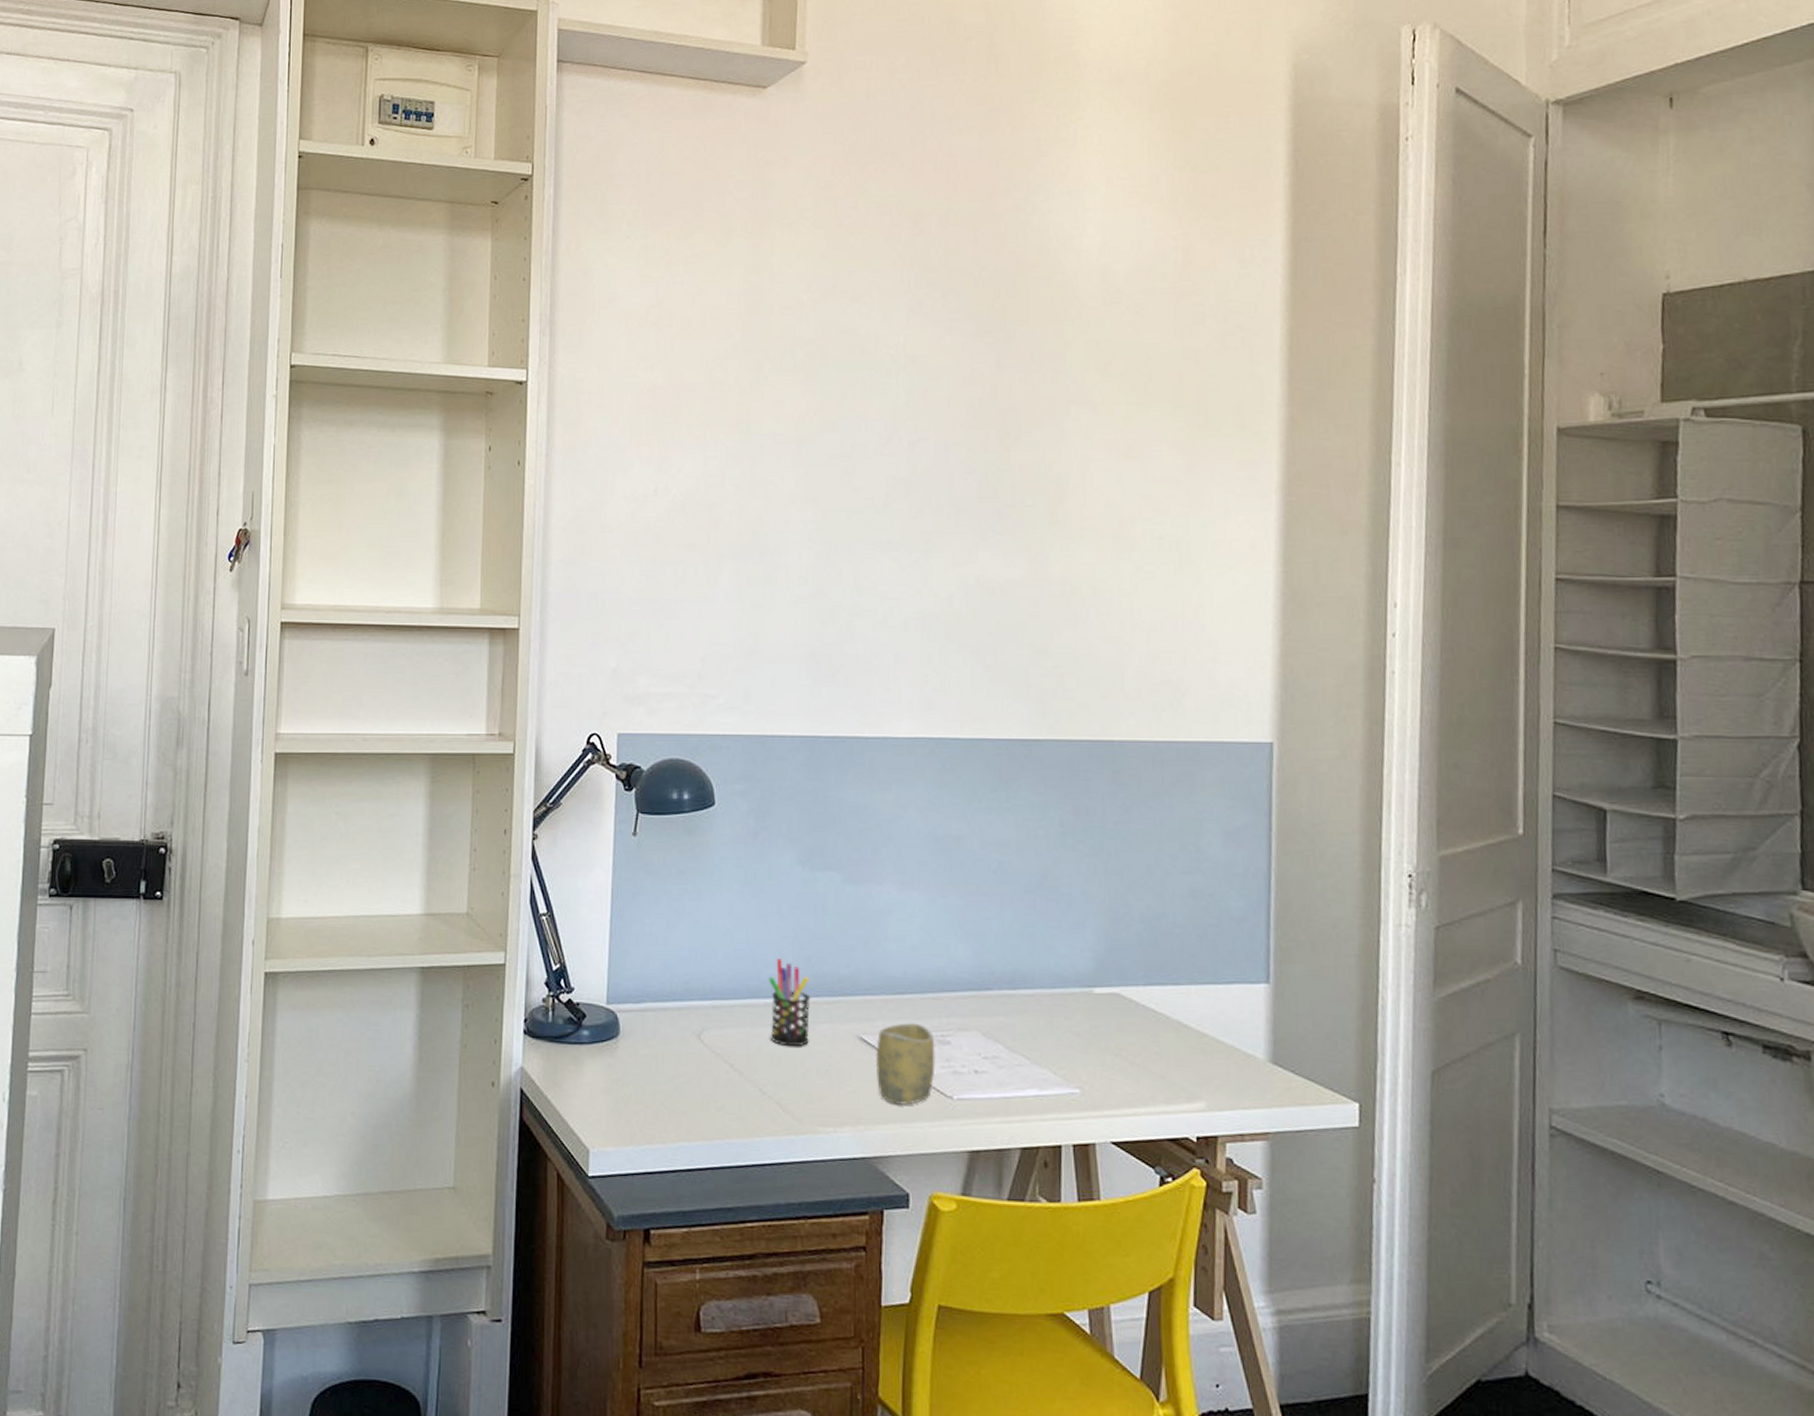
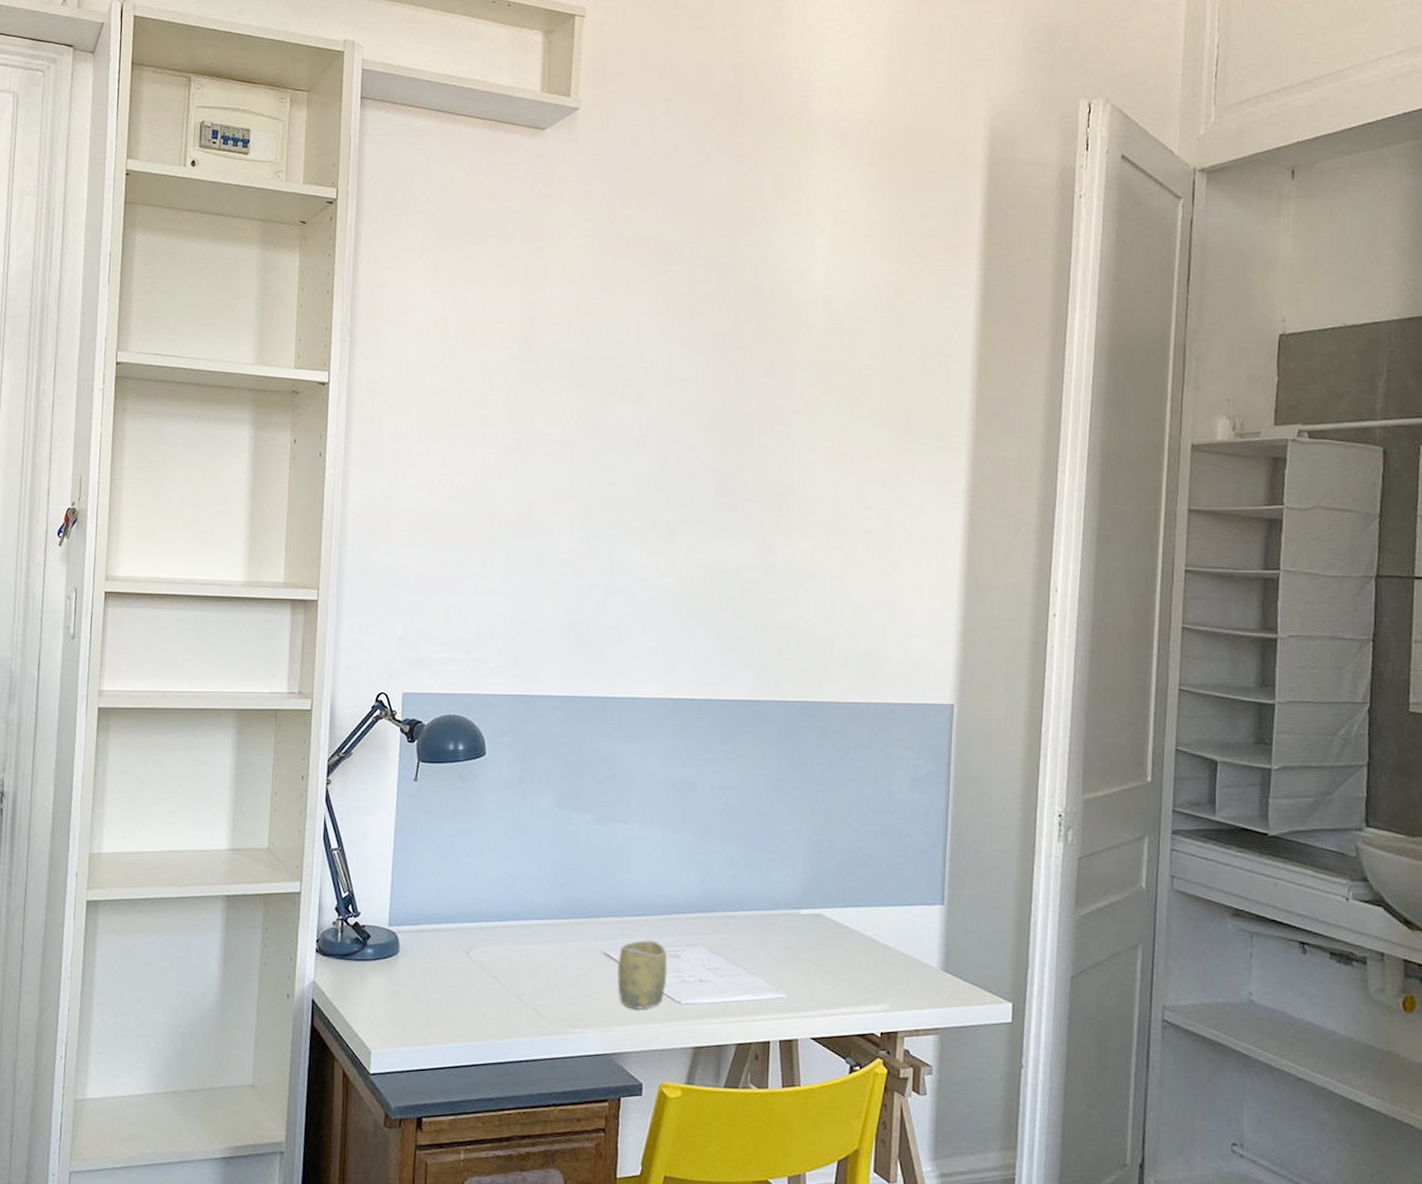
pen holder: present [769,959,811,1047] -> none [528,886,564,962]

